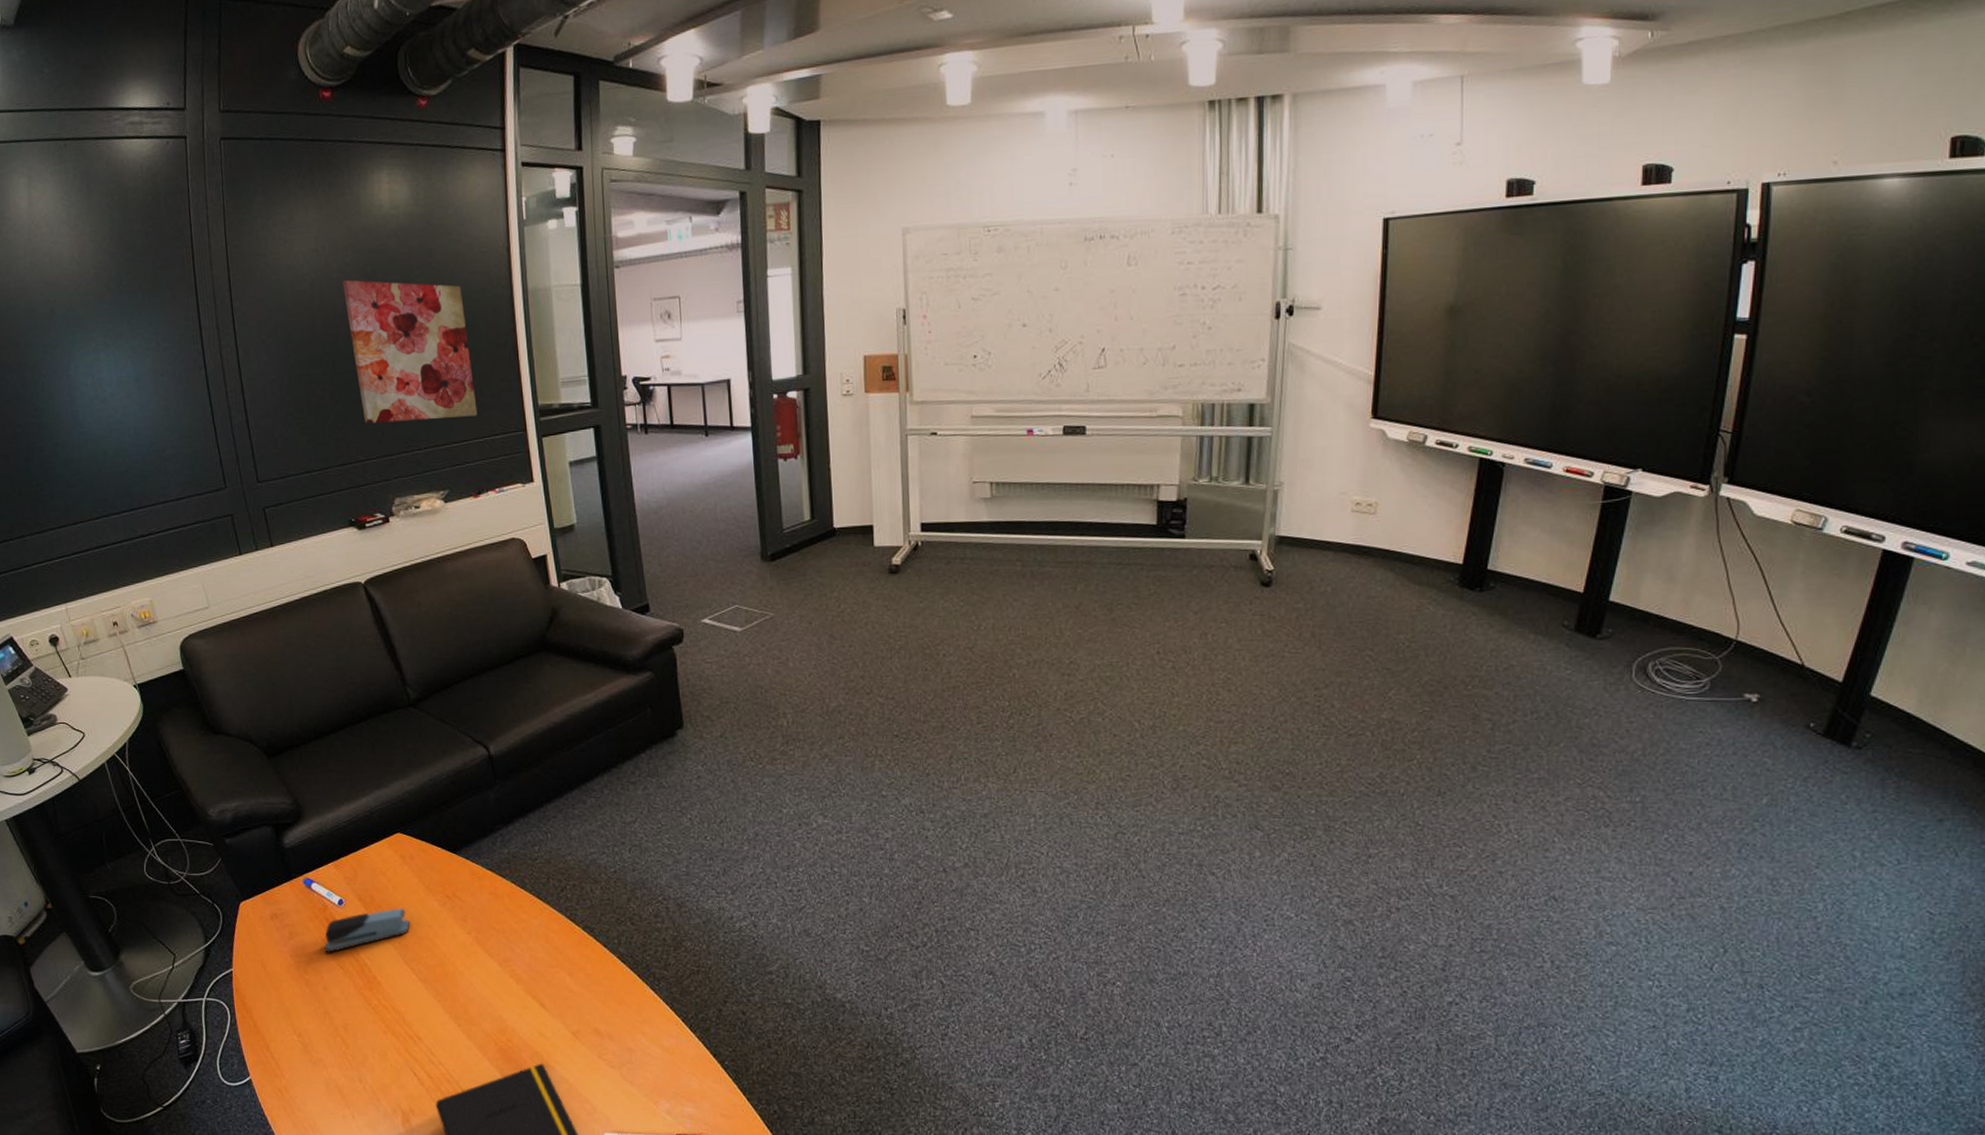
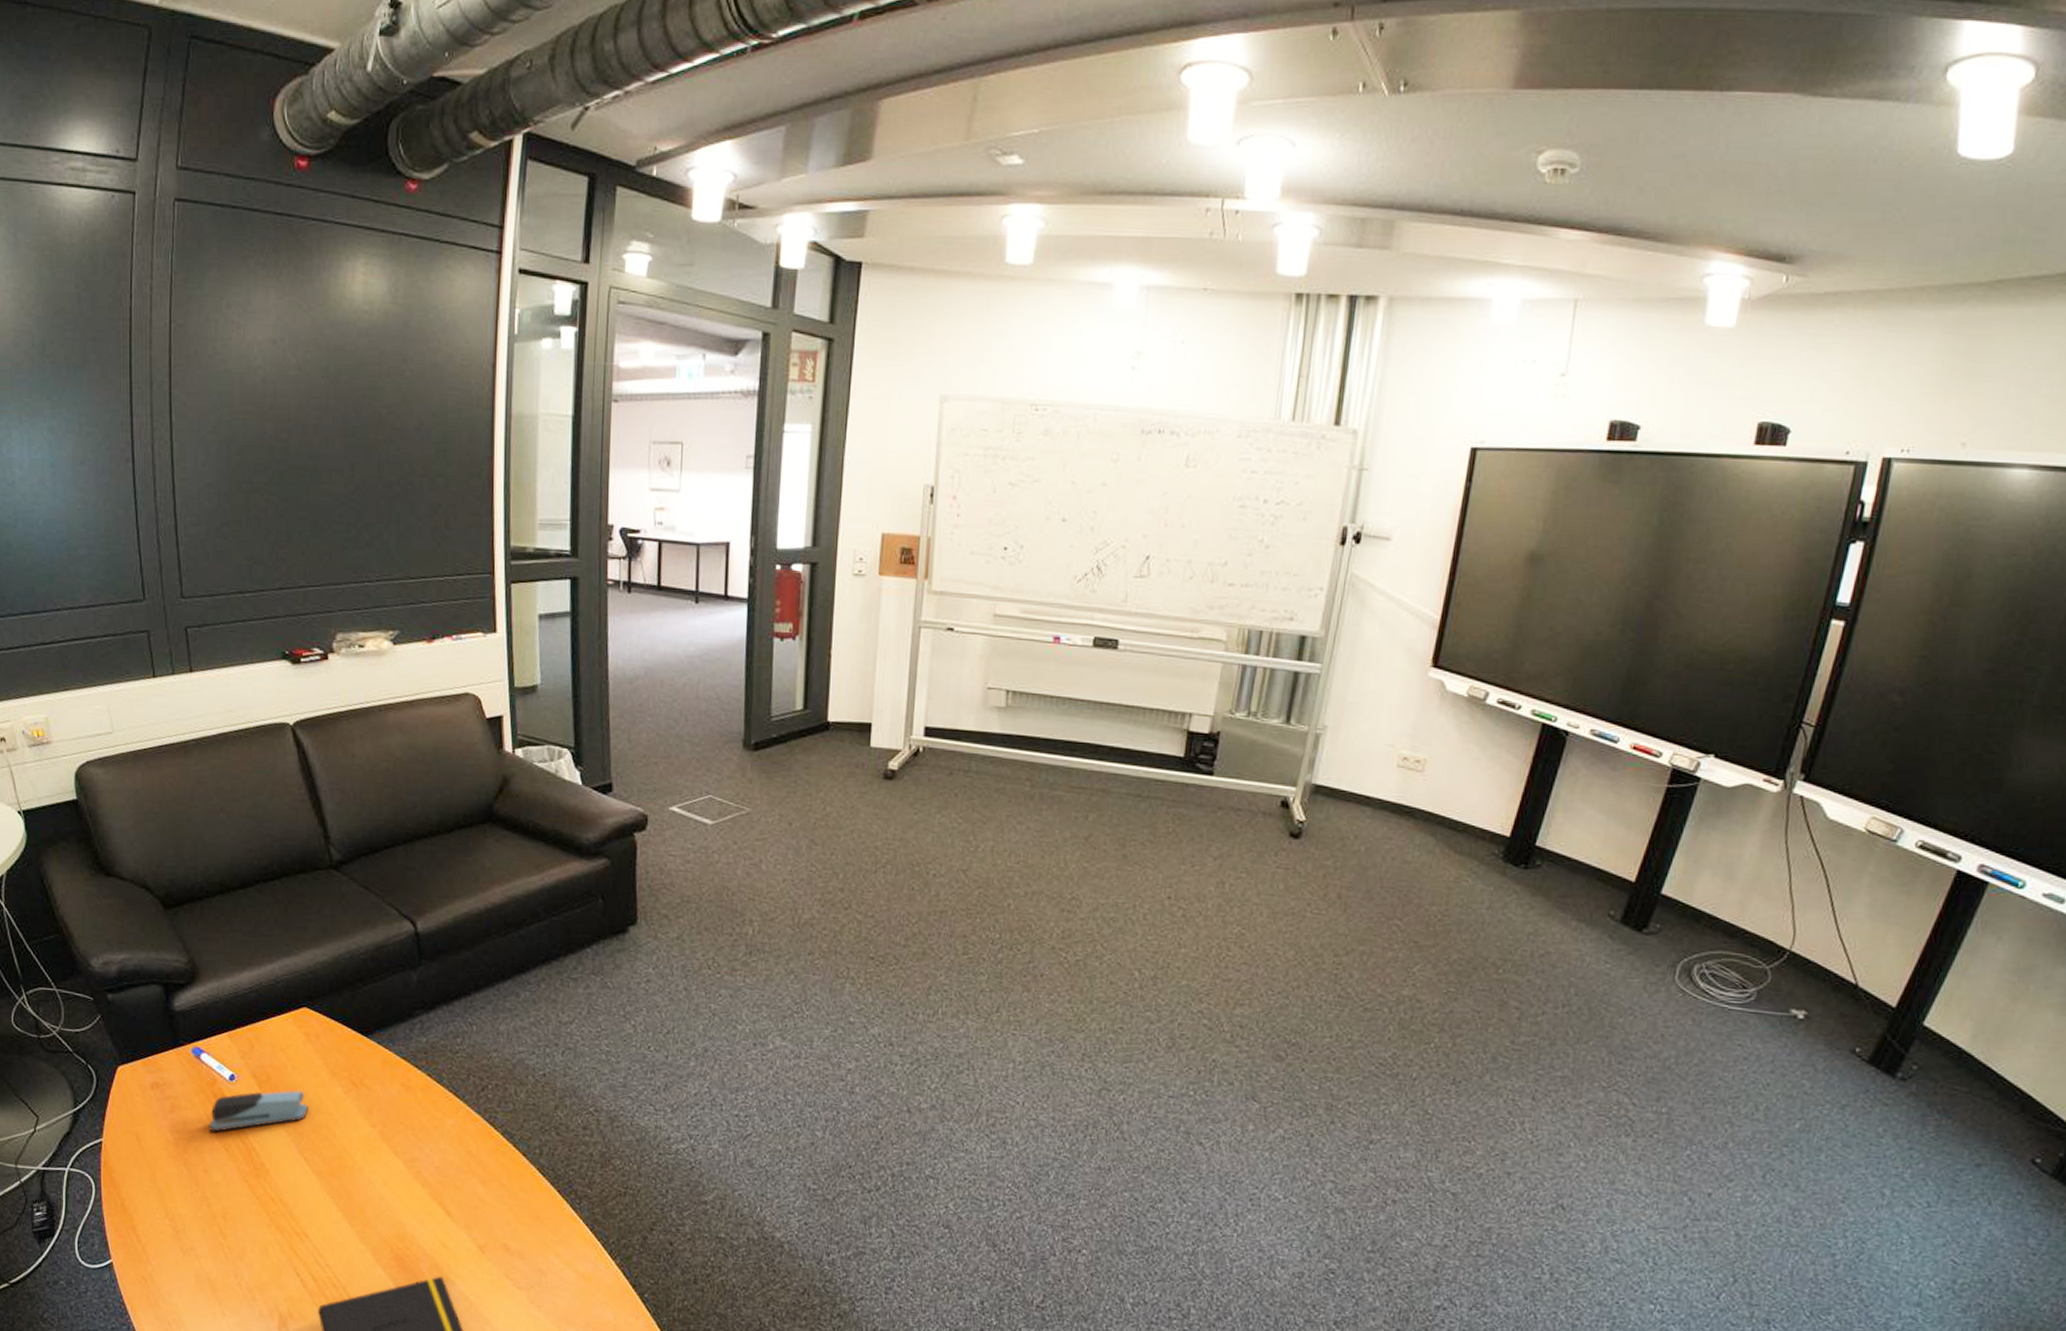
wall art: present [342,280,478,424] -> none [300,379,441,551]

